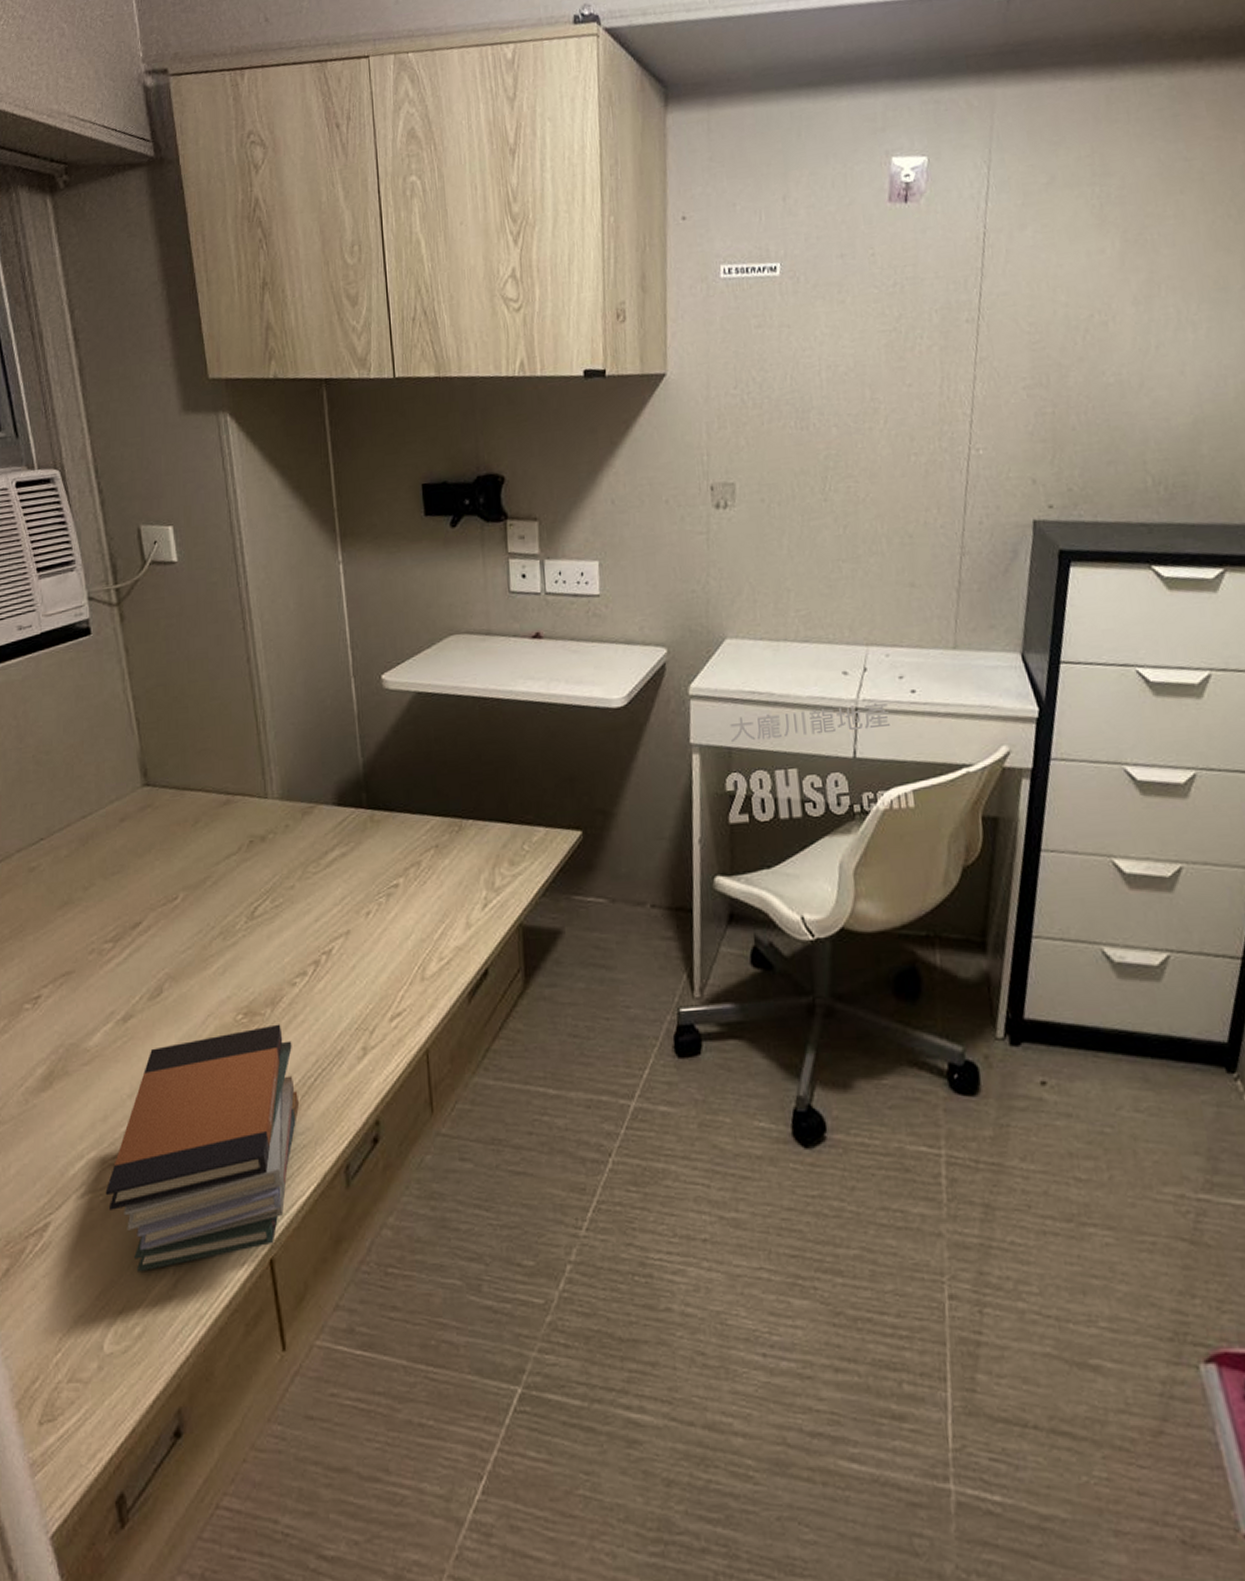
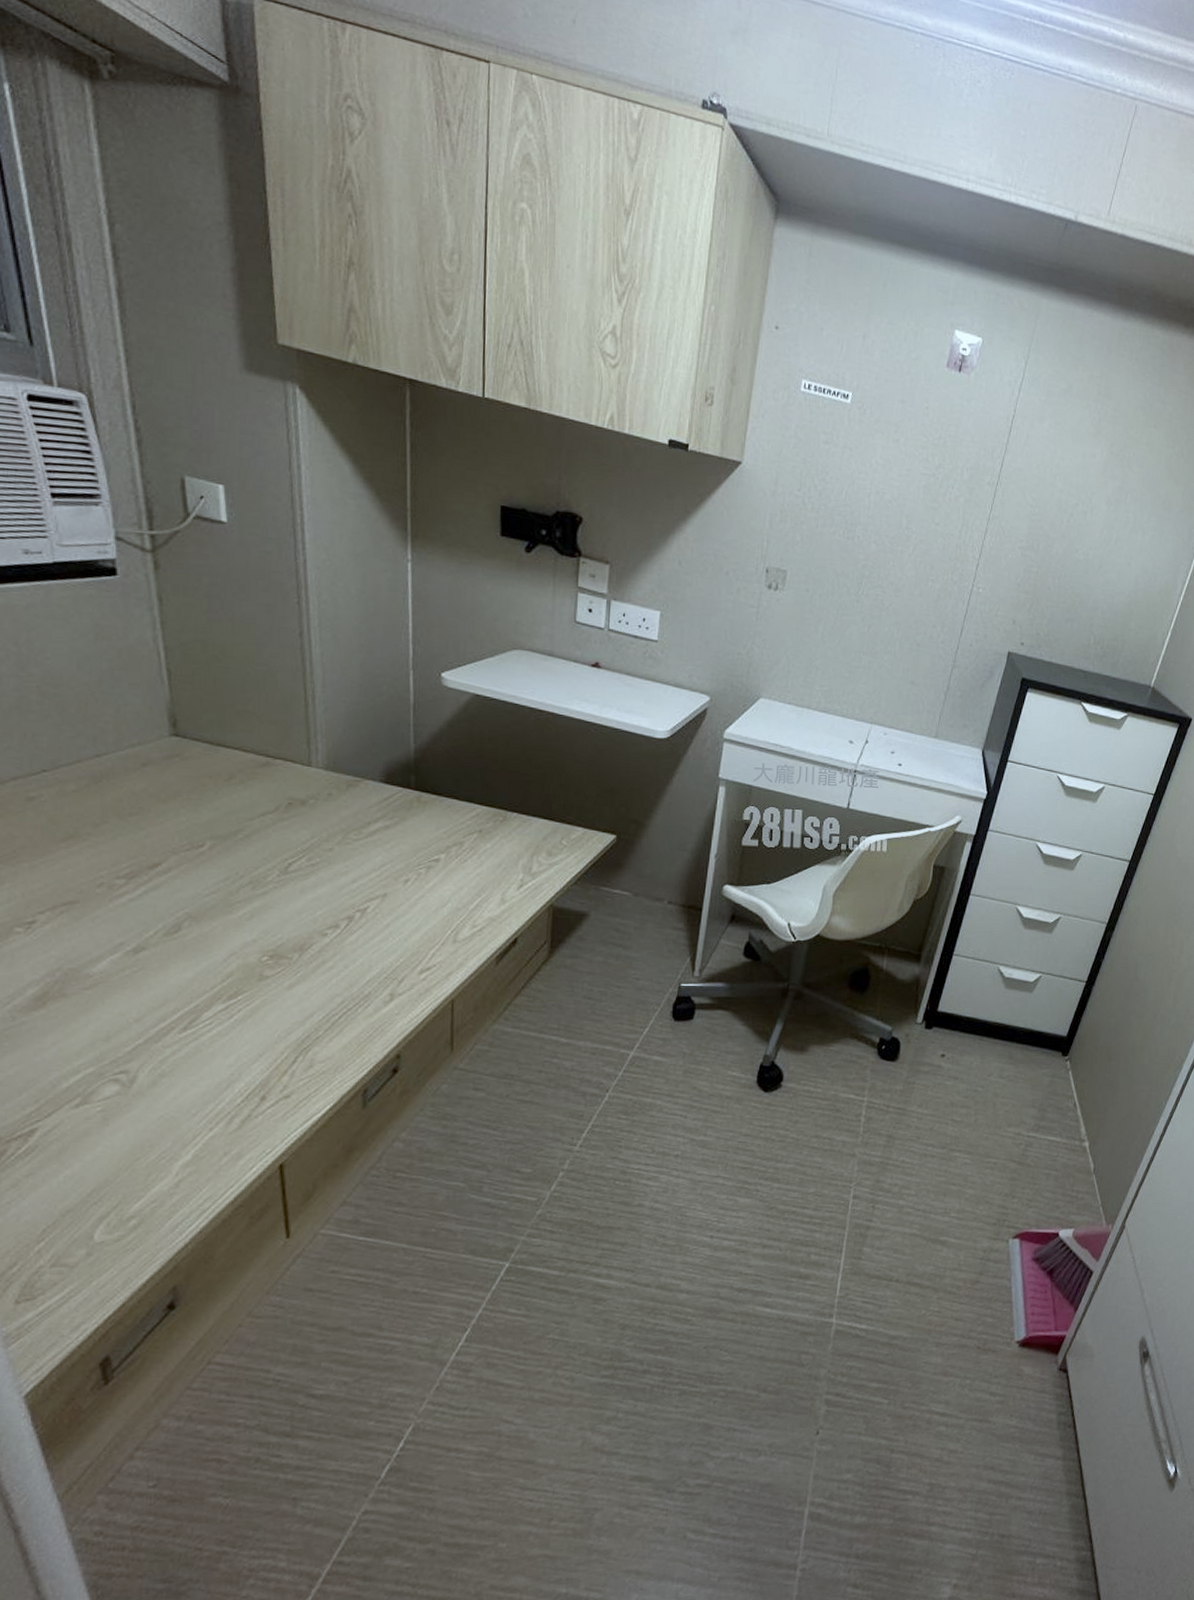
book stack: present [105,1024,299,1272] -> none [104,968,321,1174]

